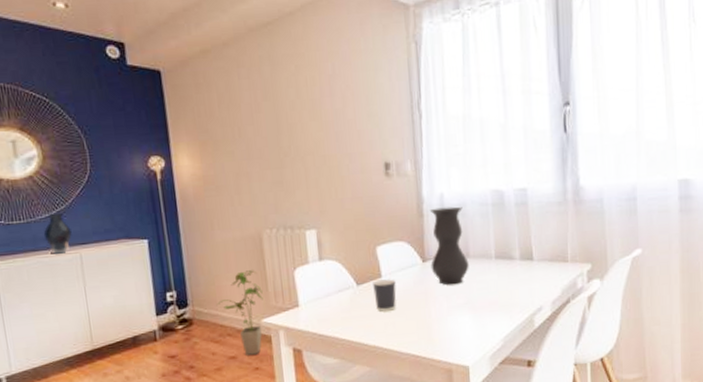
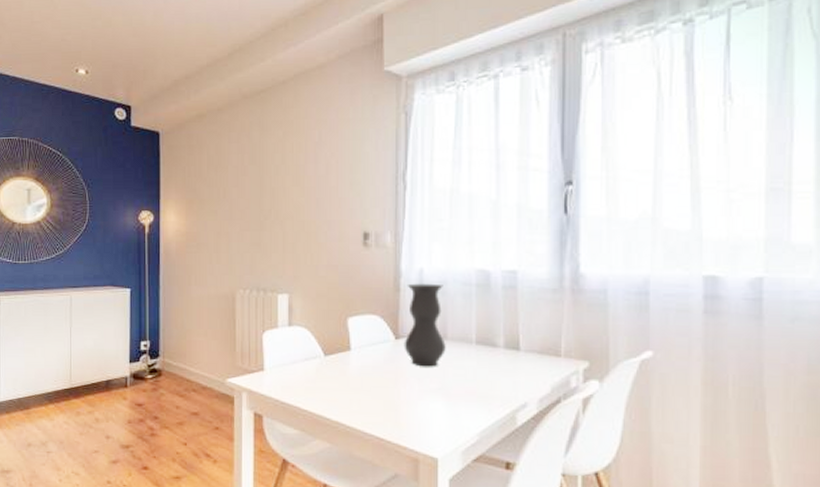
vase: present [43,212,72,255] -> none [42,256,66,296]
house plant: present [216,270,263,355] -> none [185,328,230,414]
mug: present [373,279,397,312] -> none [341,353,365,386]

